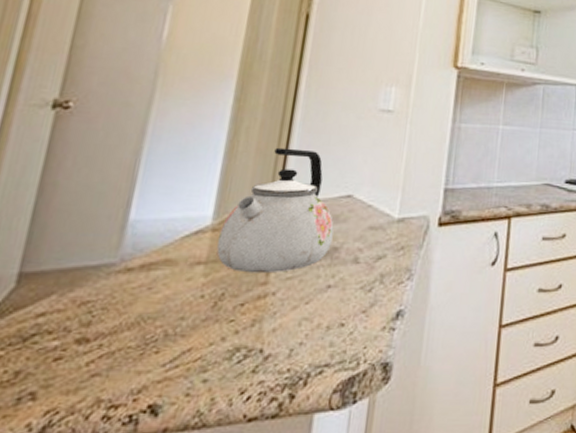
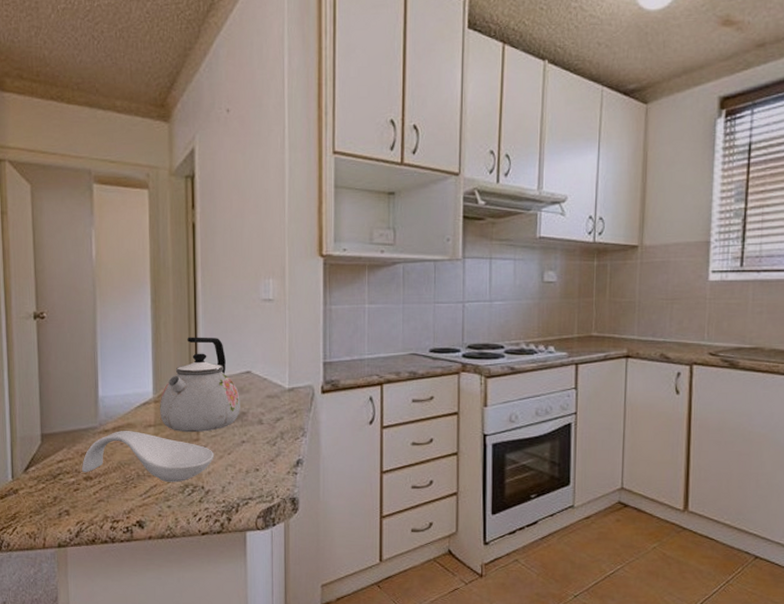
spoon rest: none [75,269,286,344] -> present [82,431,215,482]

